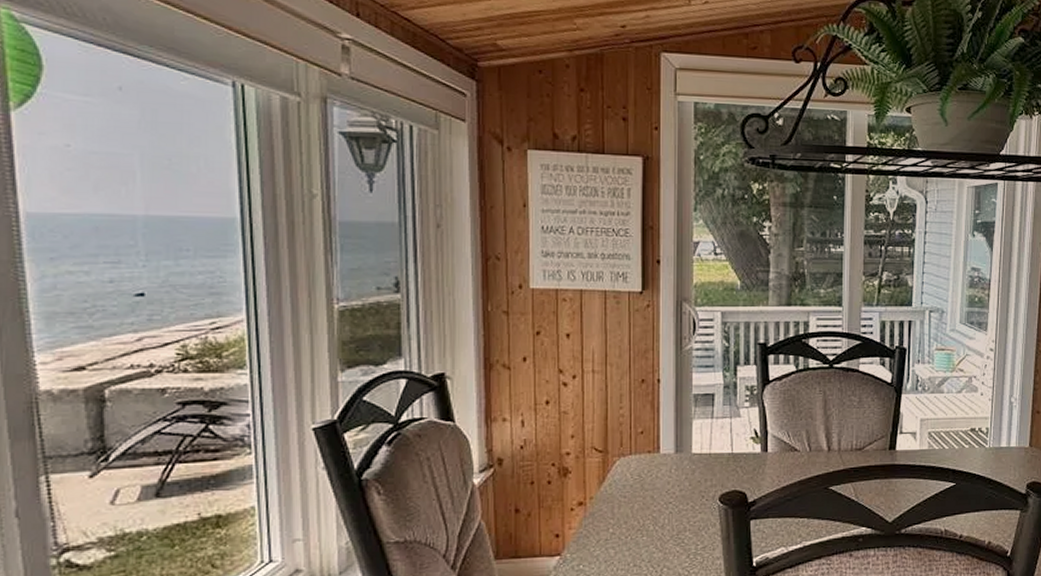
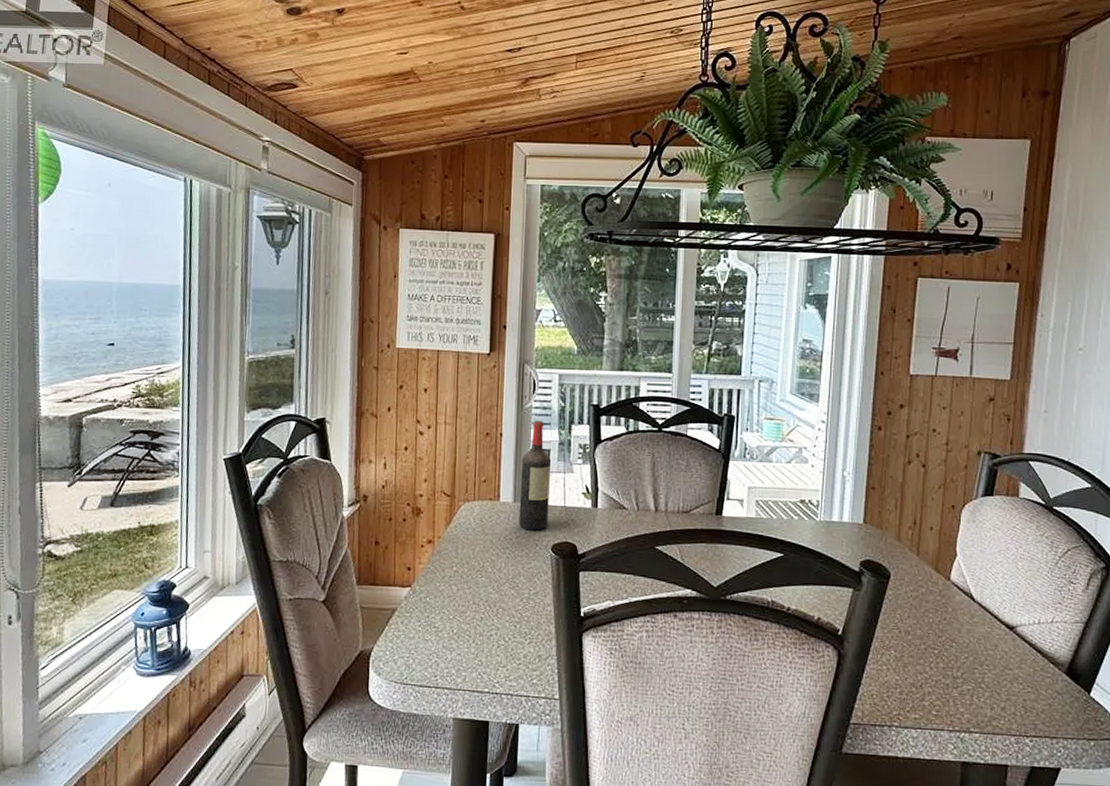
wine bottle: none [682,363,716,482] -> present [518,420,552,531]

